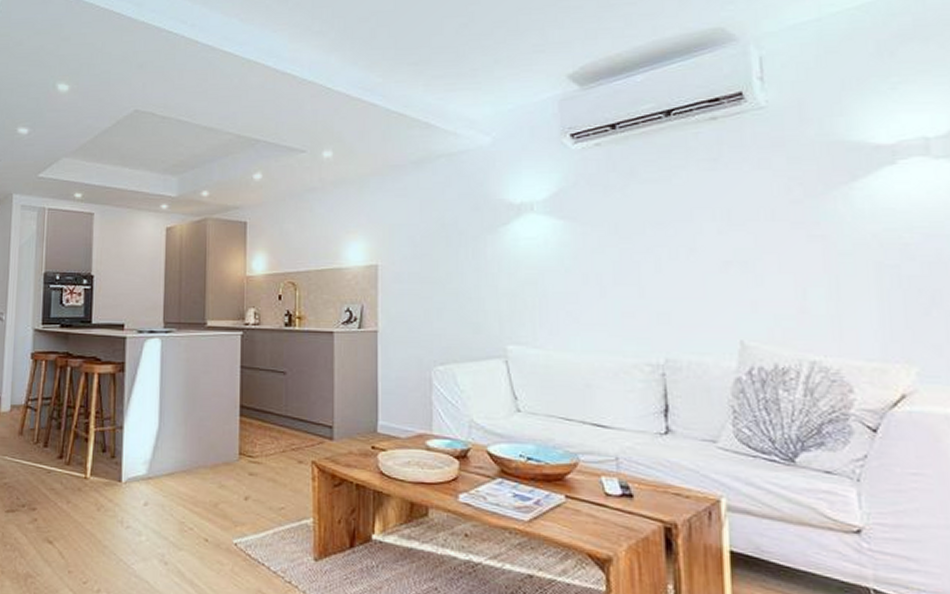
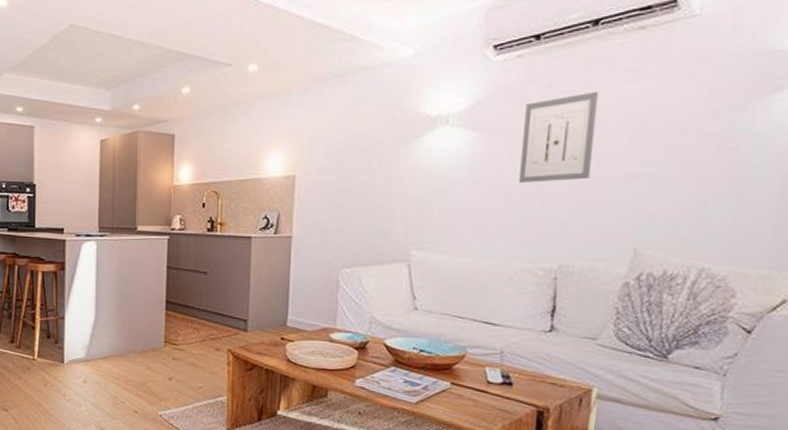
wall art: none [610,179,685,272] -> present [519,91,599,183]

